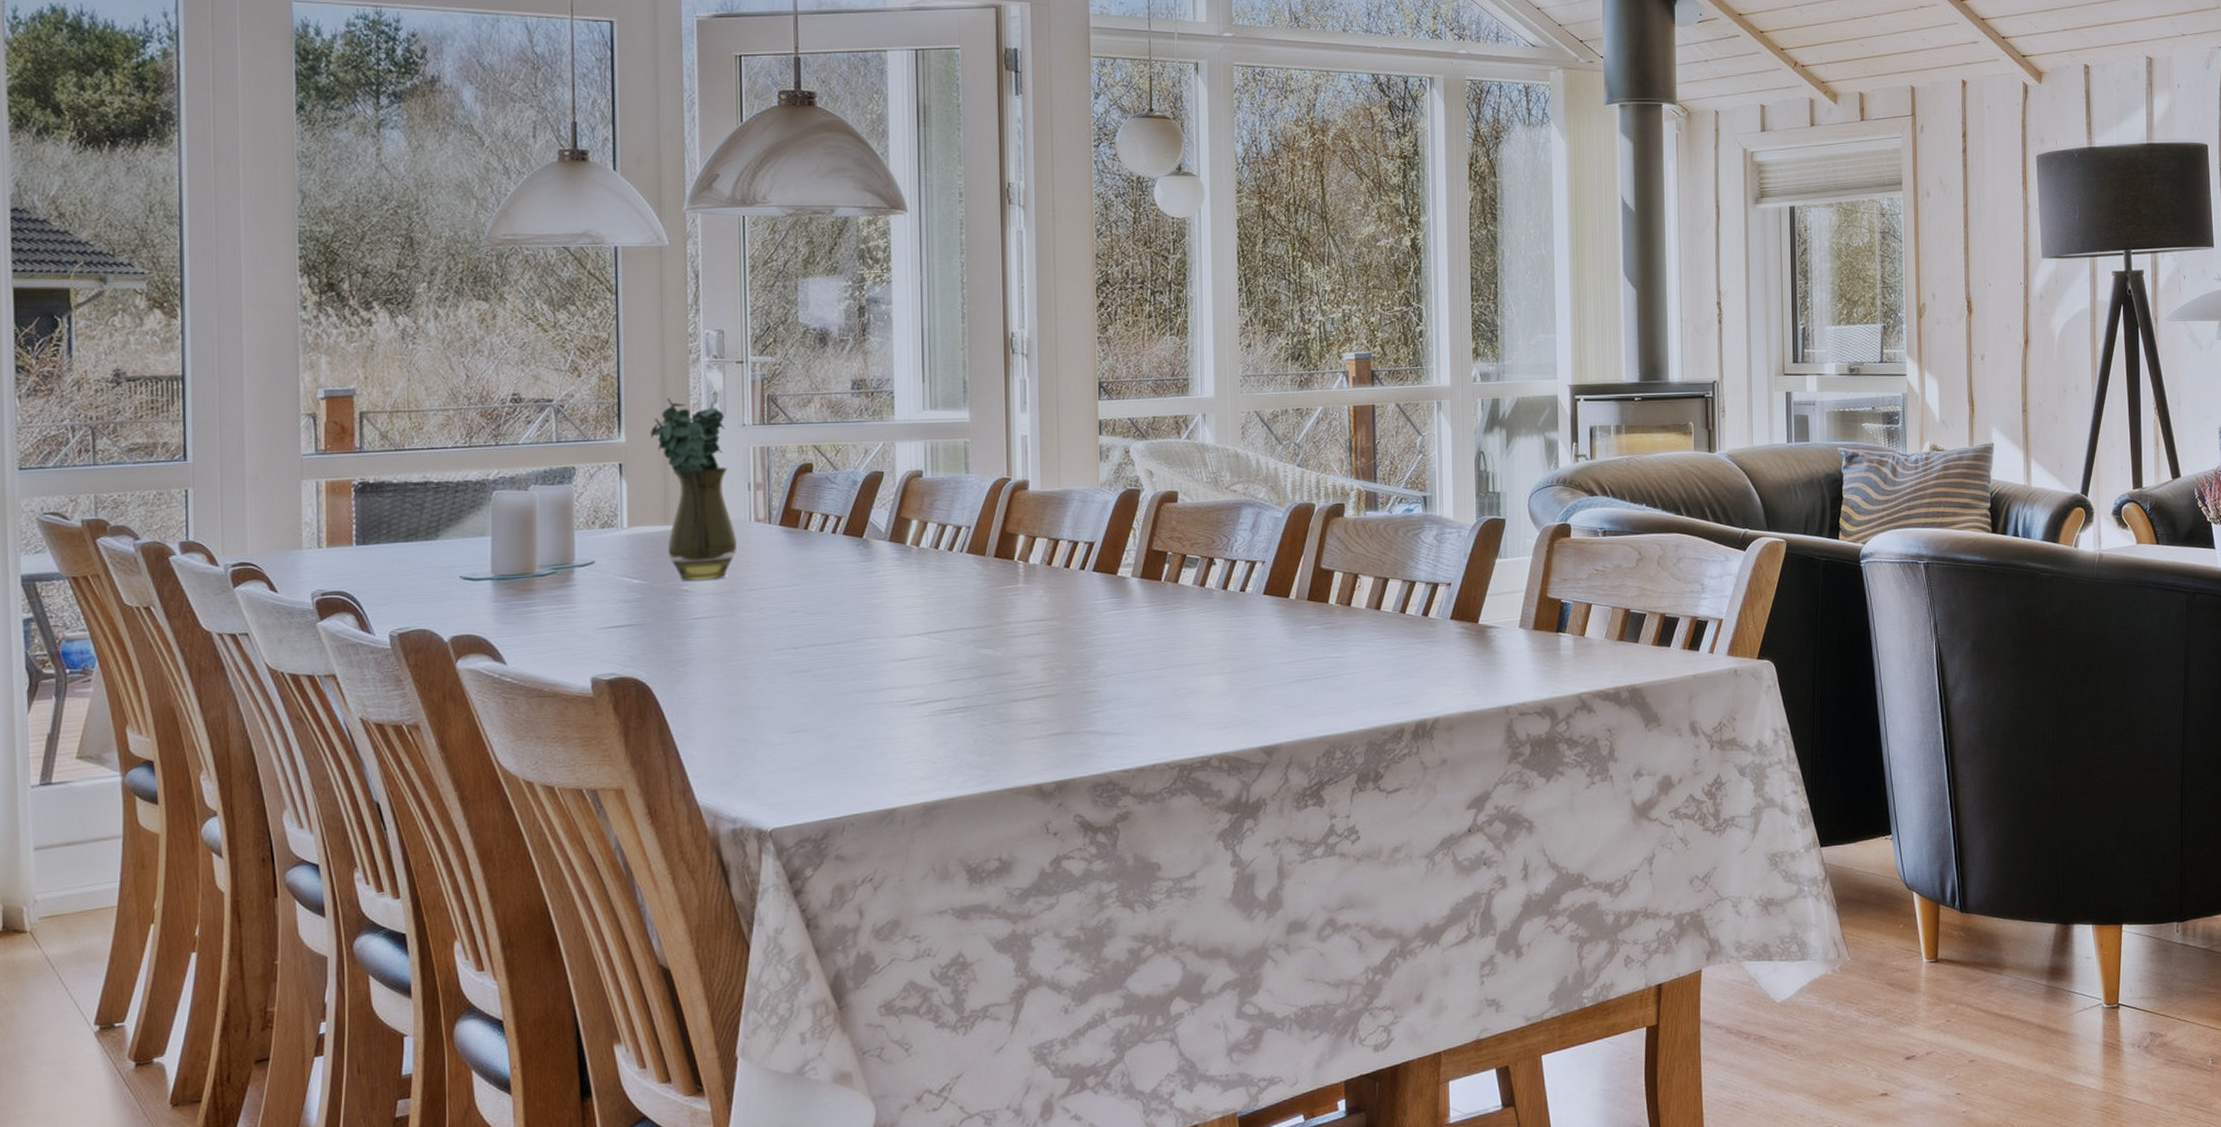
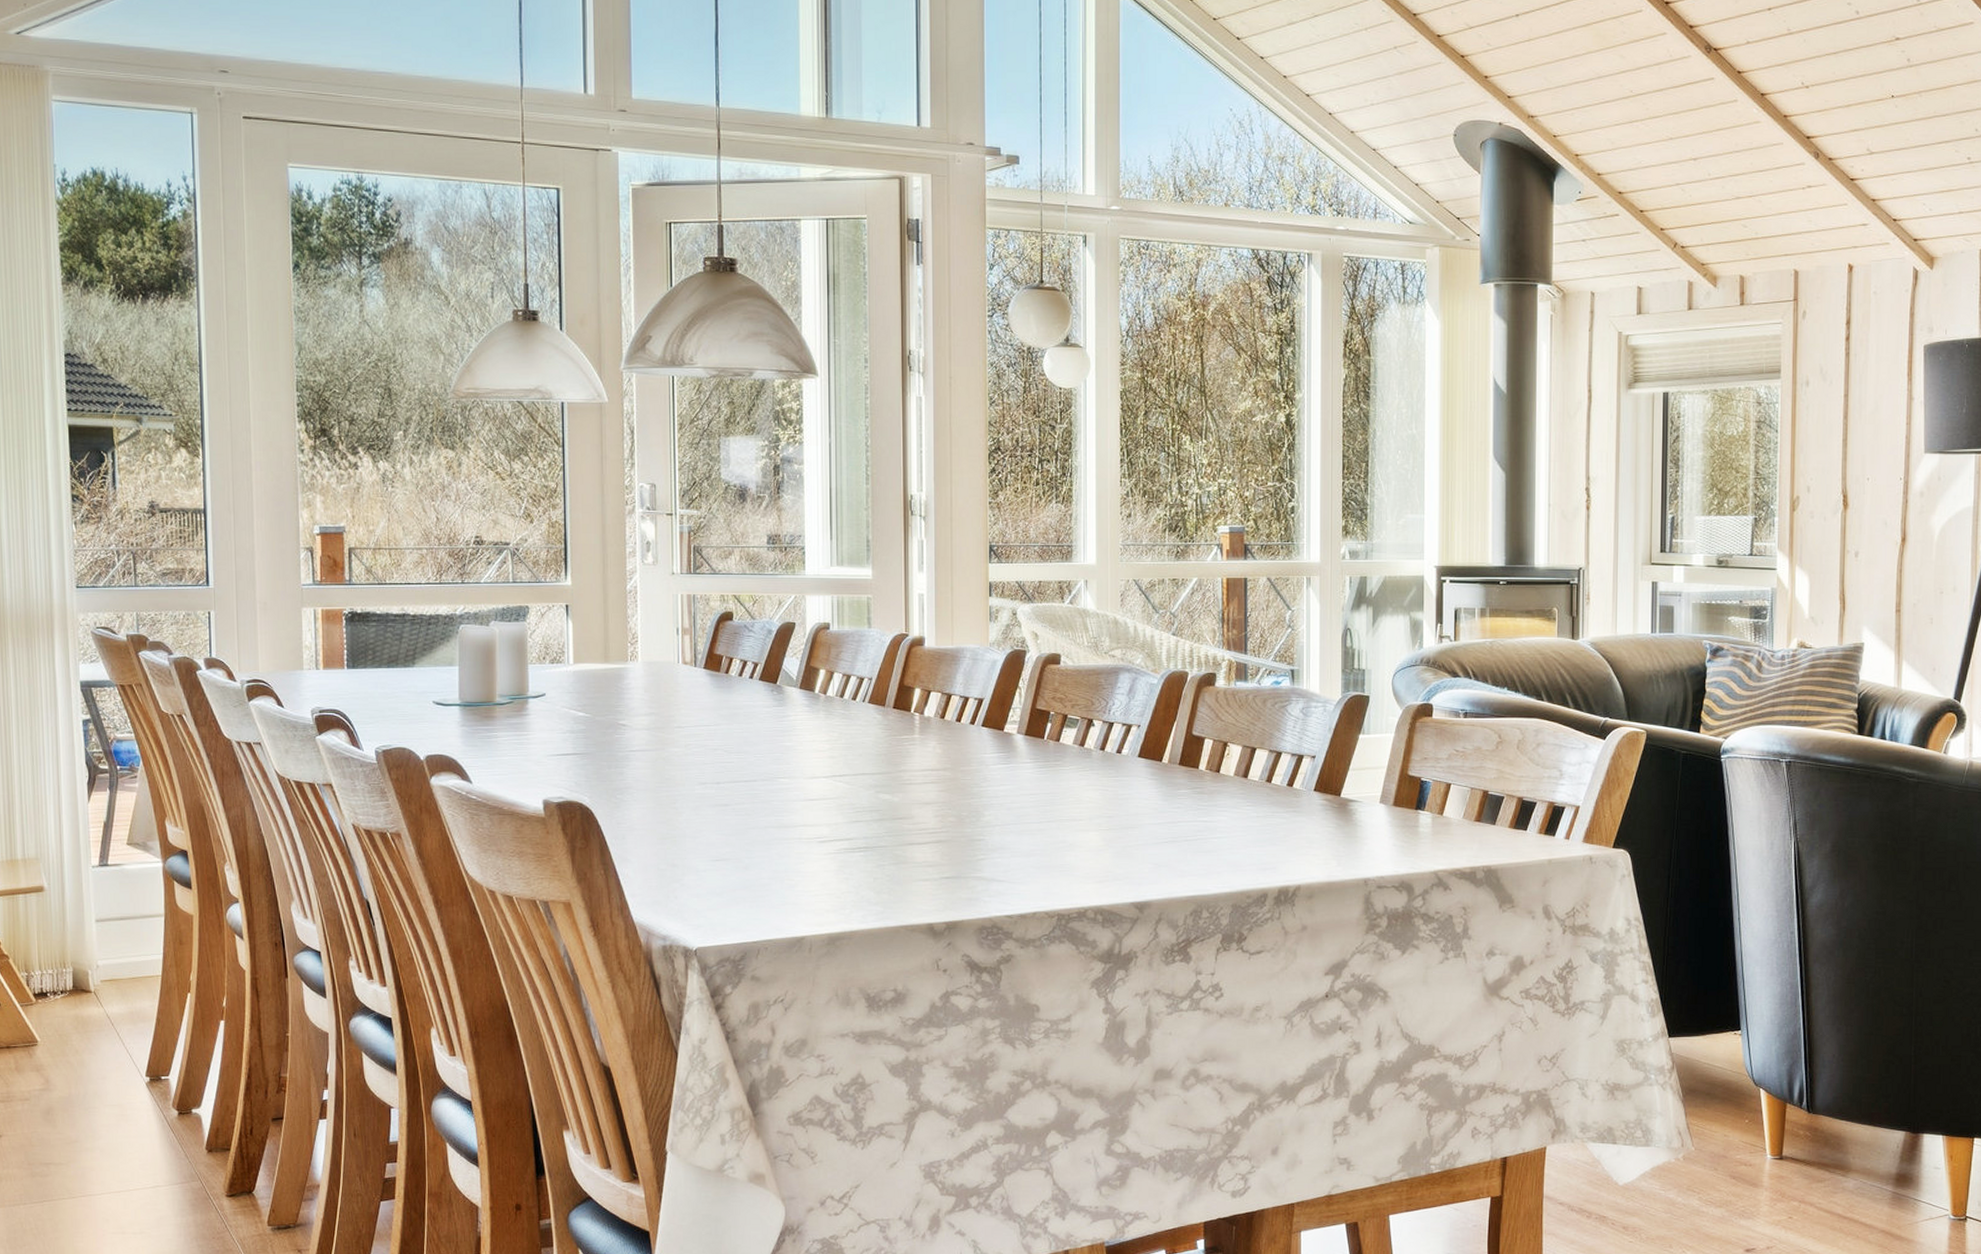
vase: present [651,398,736,581] -> none [593,545,666,716]

